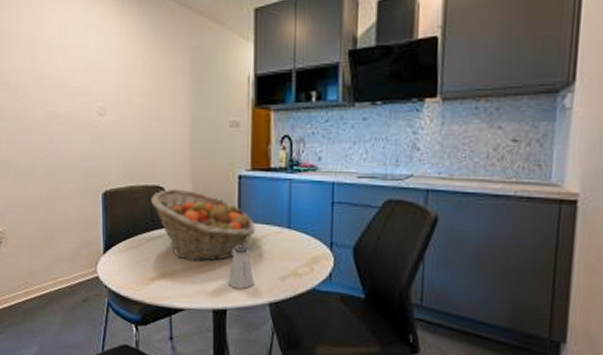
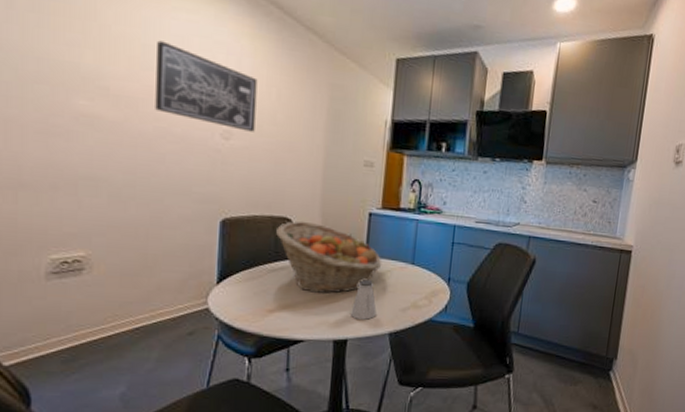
wall art: none [41,33,125,105] -> present [155,40,258,132]

